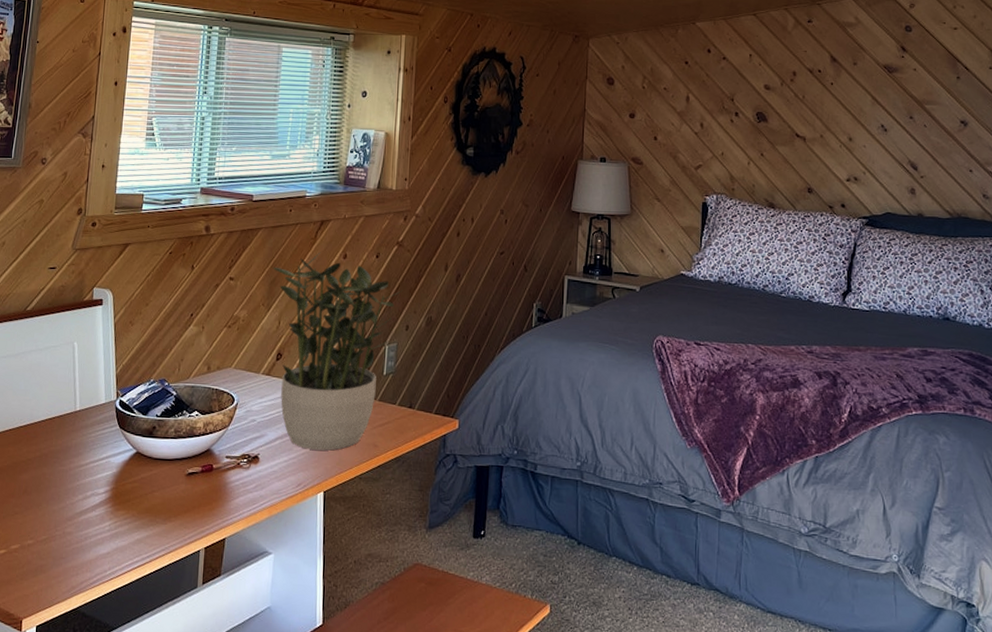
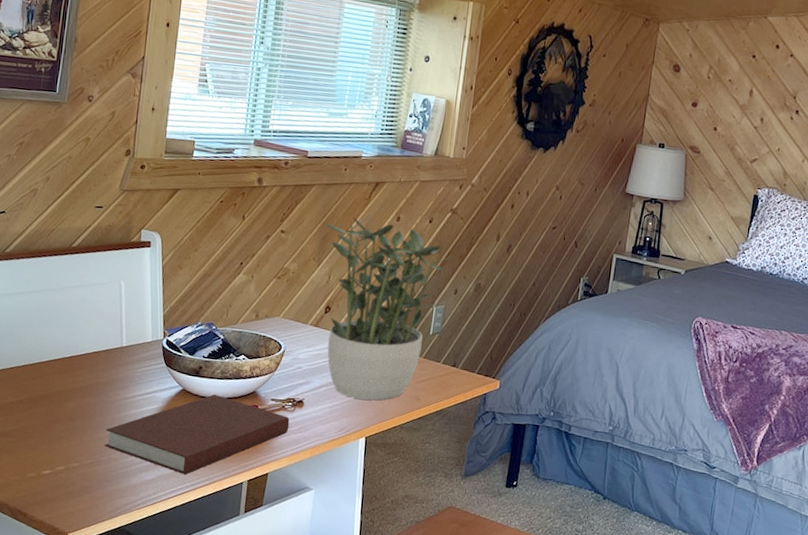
notebook: none [59,456,246,545] -> present [104,394,290,475]

